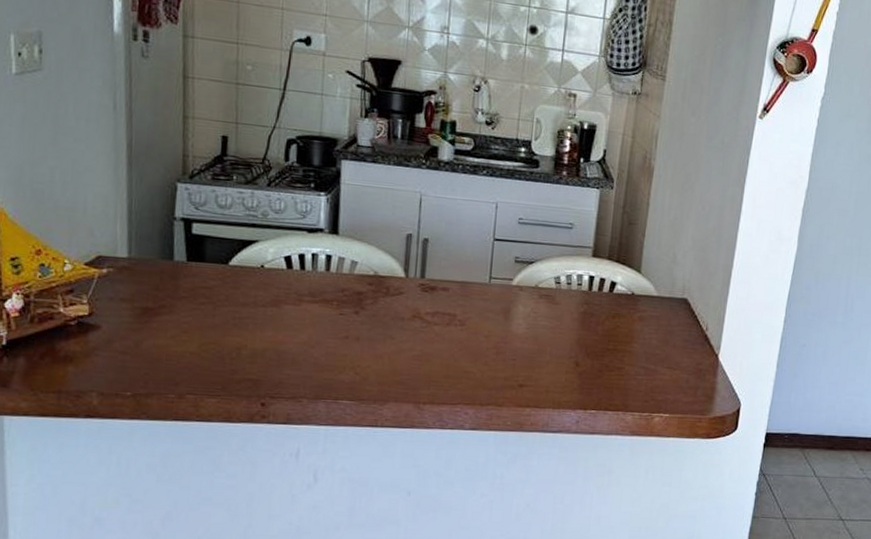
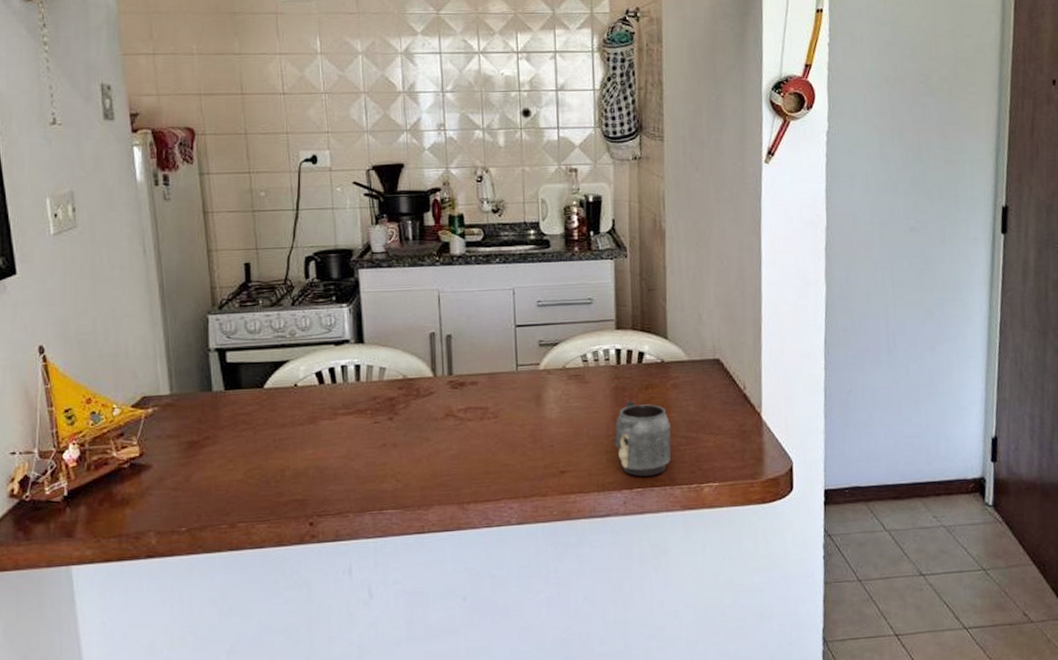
mug: none [575,326,632,400] -> present [614,400,671,477]

